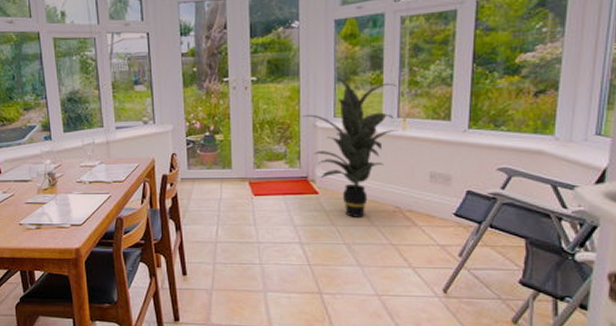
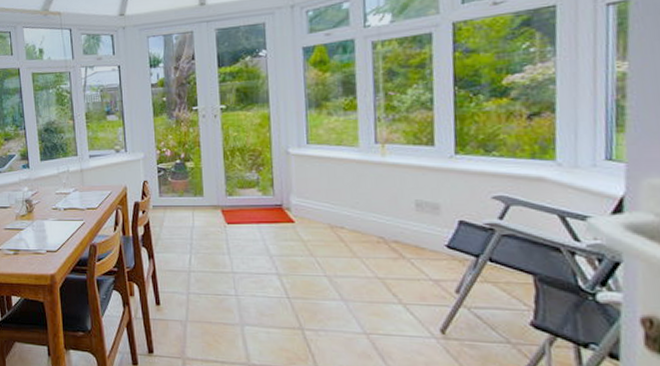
indoor plant: present [302,77,398,217] -> none [274,104,376,248]

